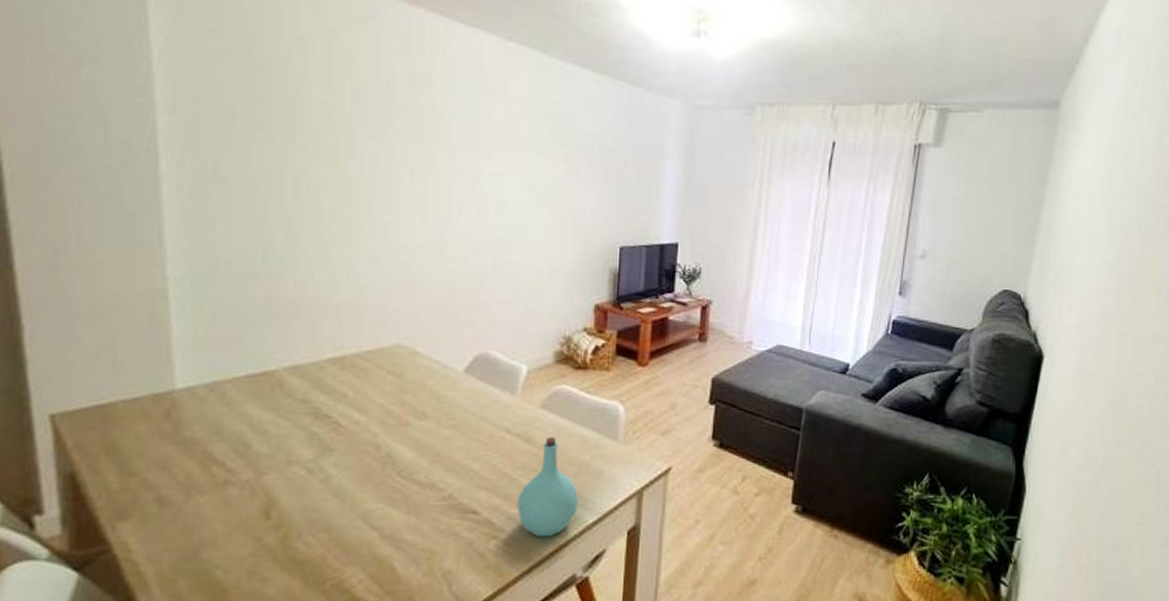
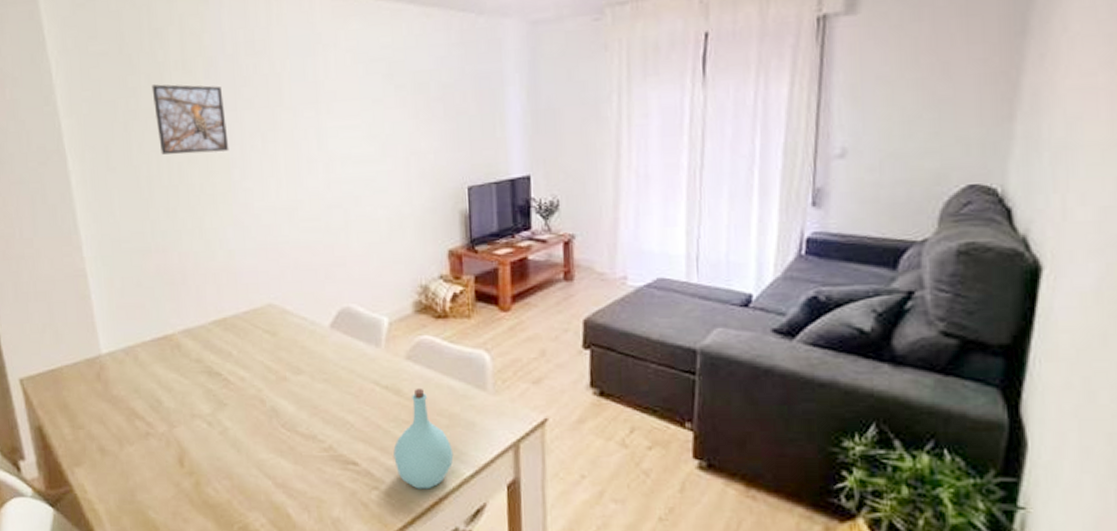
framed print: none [284,96,372,180] -> present [151,84,229,155]

